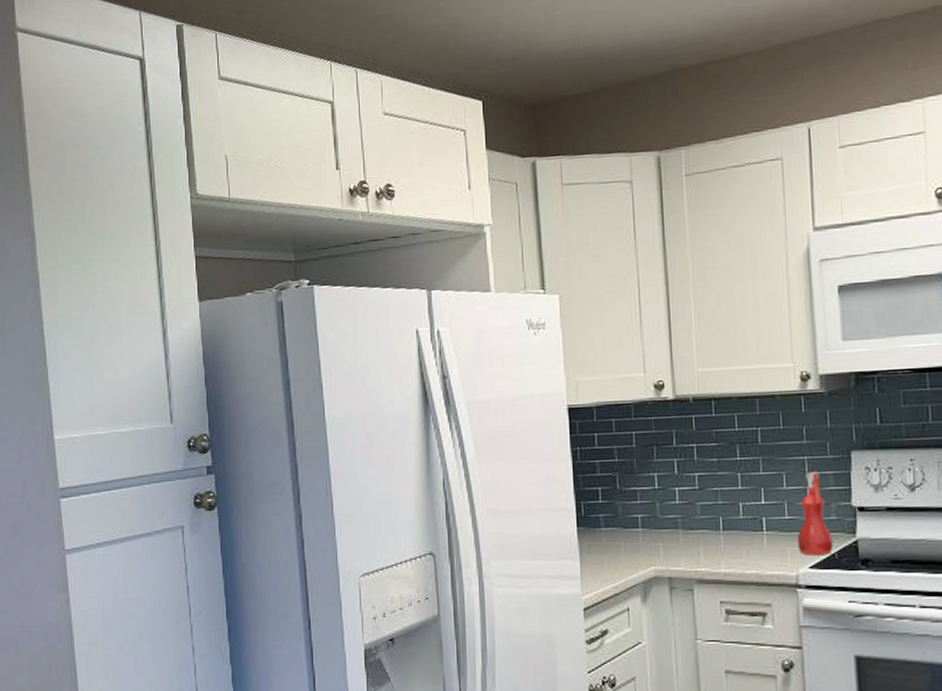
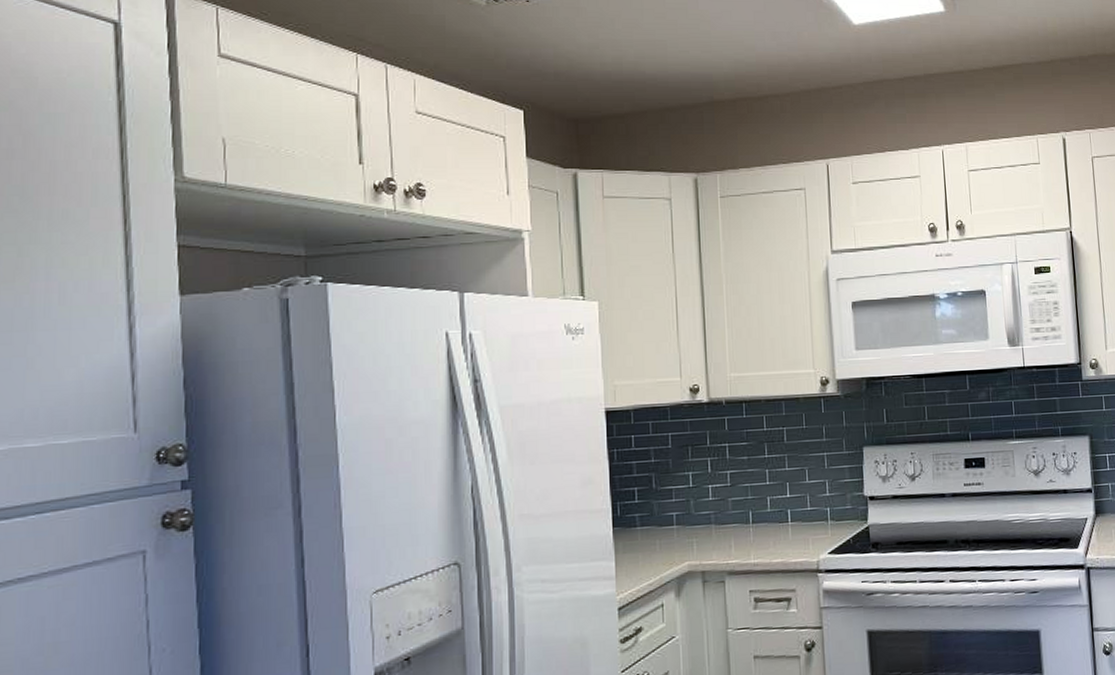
spray bottle: present [797,472,834,556] -> none [818,466,849,543]

